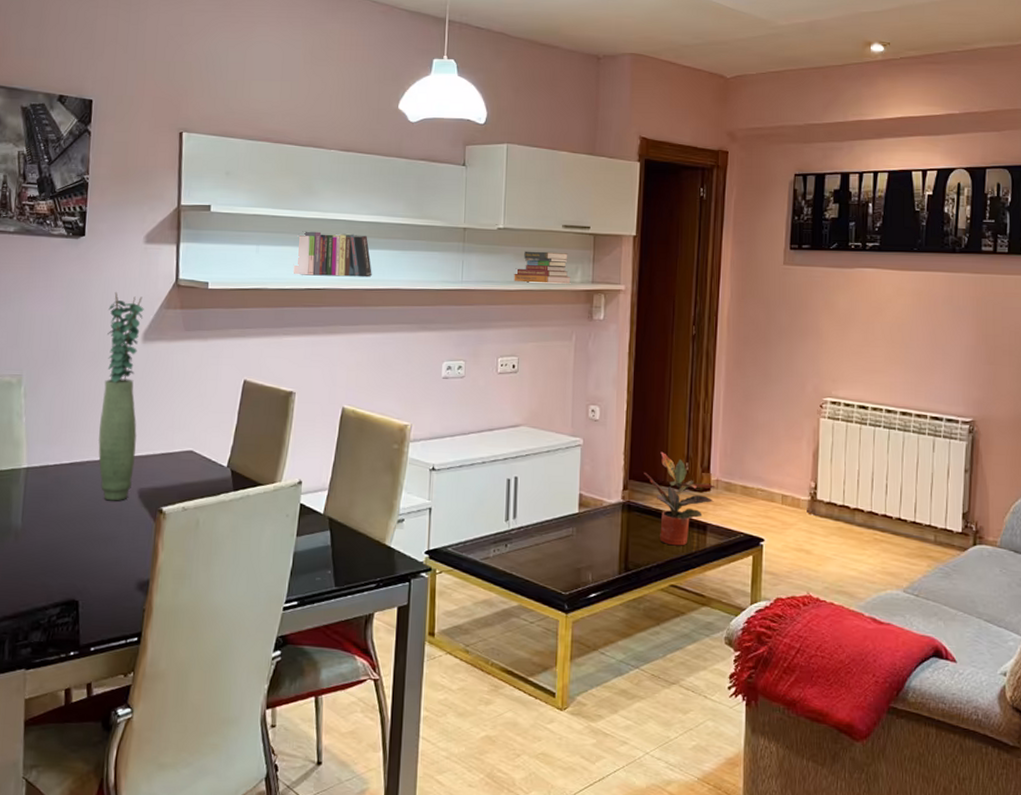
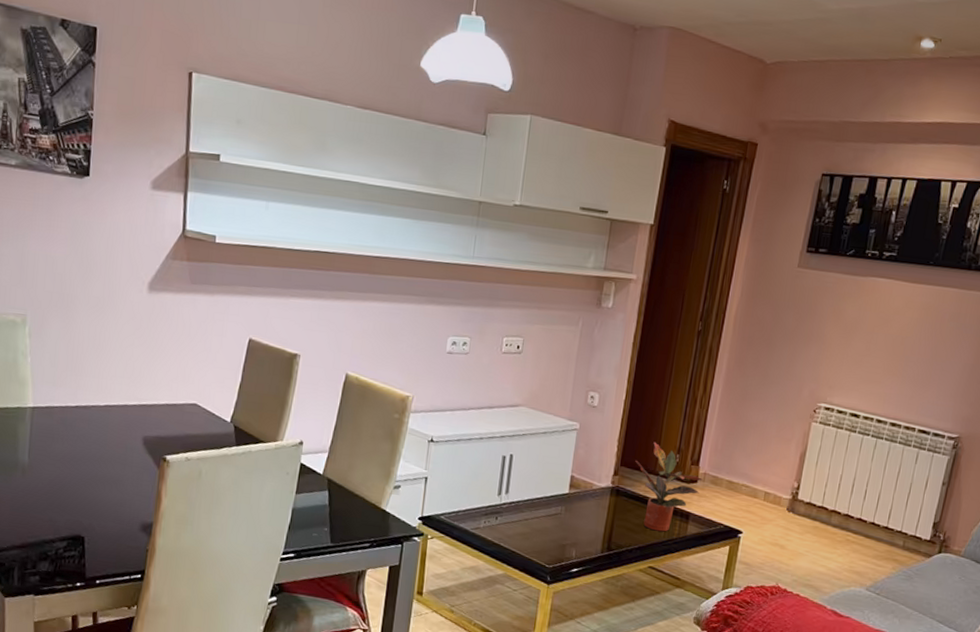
vase: present [98,291,144,501] -> none [103,237,150,447]
books: present [293,231,372,277] -> none [302,190,383,245]
books: present [514,251,571,284] -> none [525,232,584,269]

